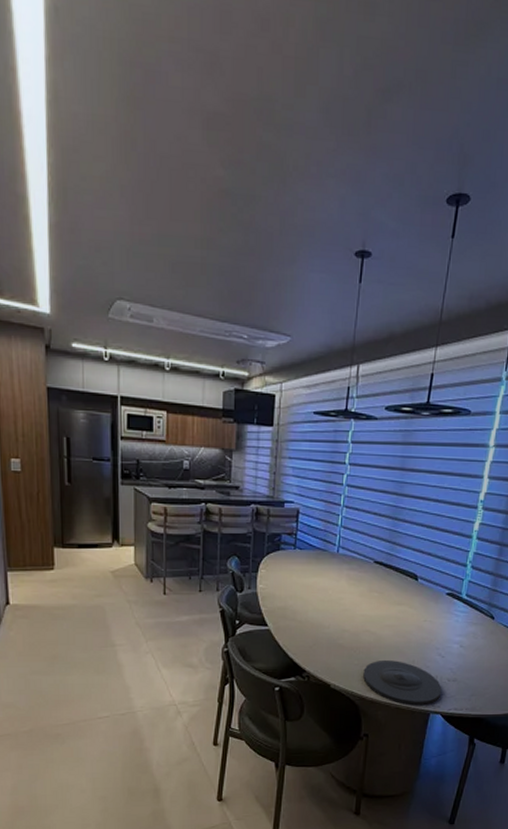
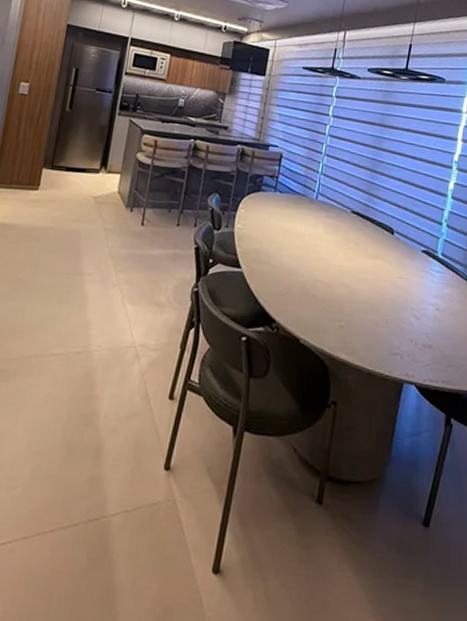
plate: present [363,660,442,706] -> none [334,317,417,374]

